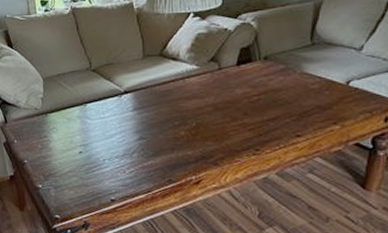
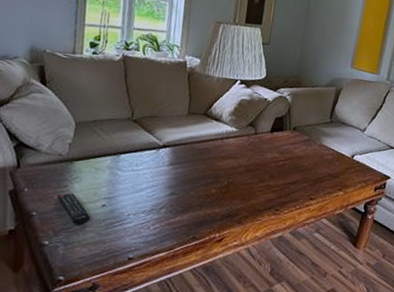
remote control: none [40,142,71,171] -> present [56,193,90,226]

